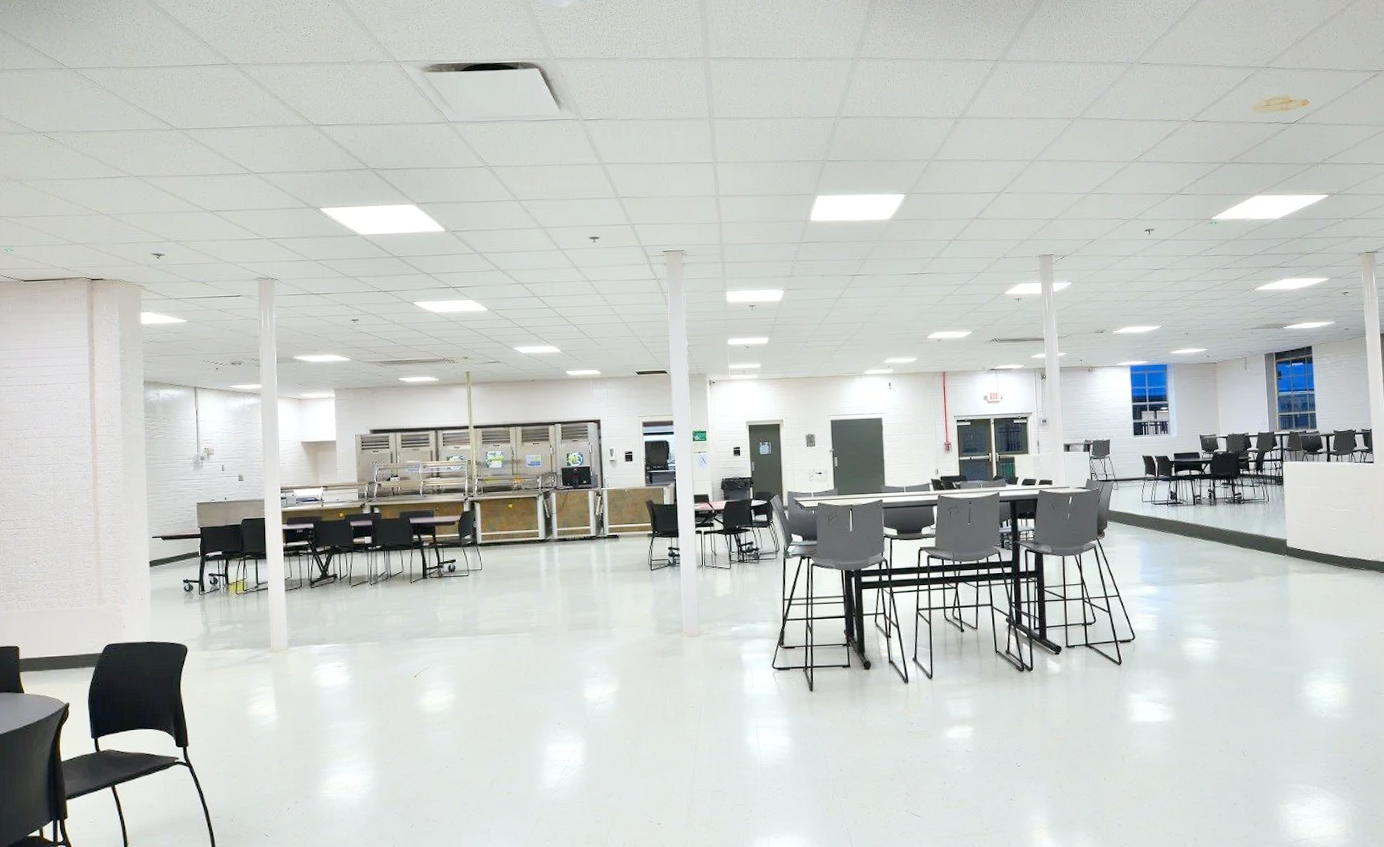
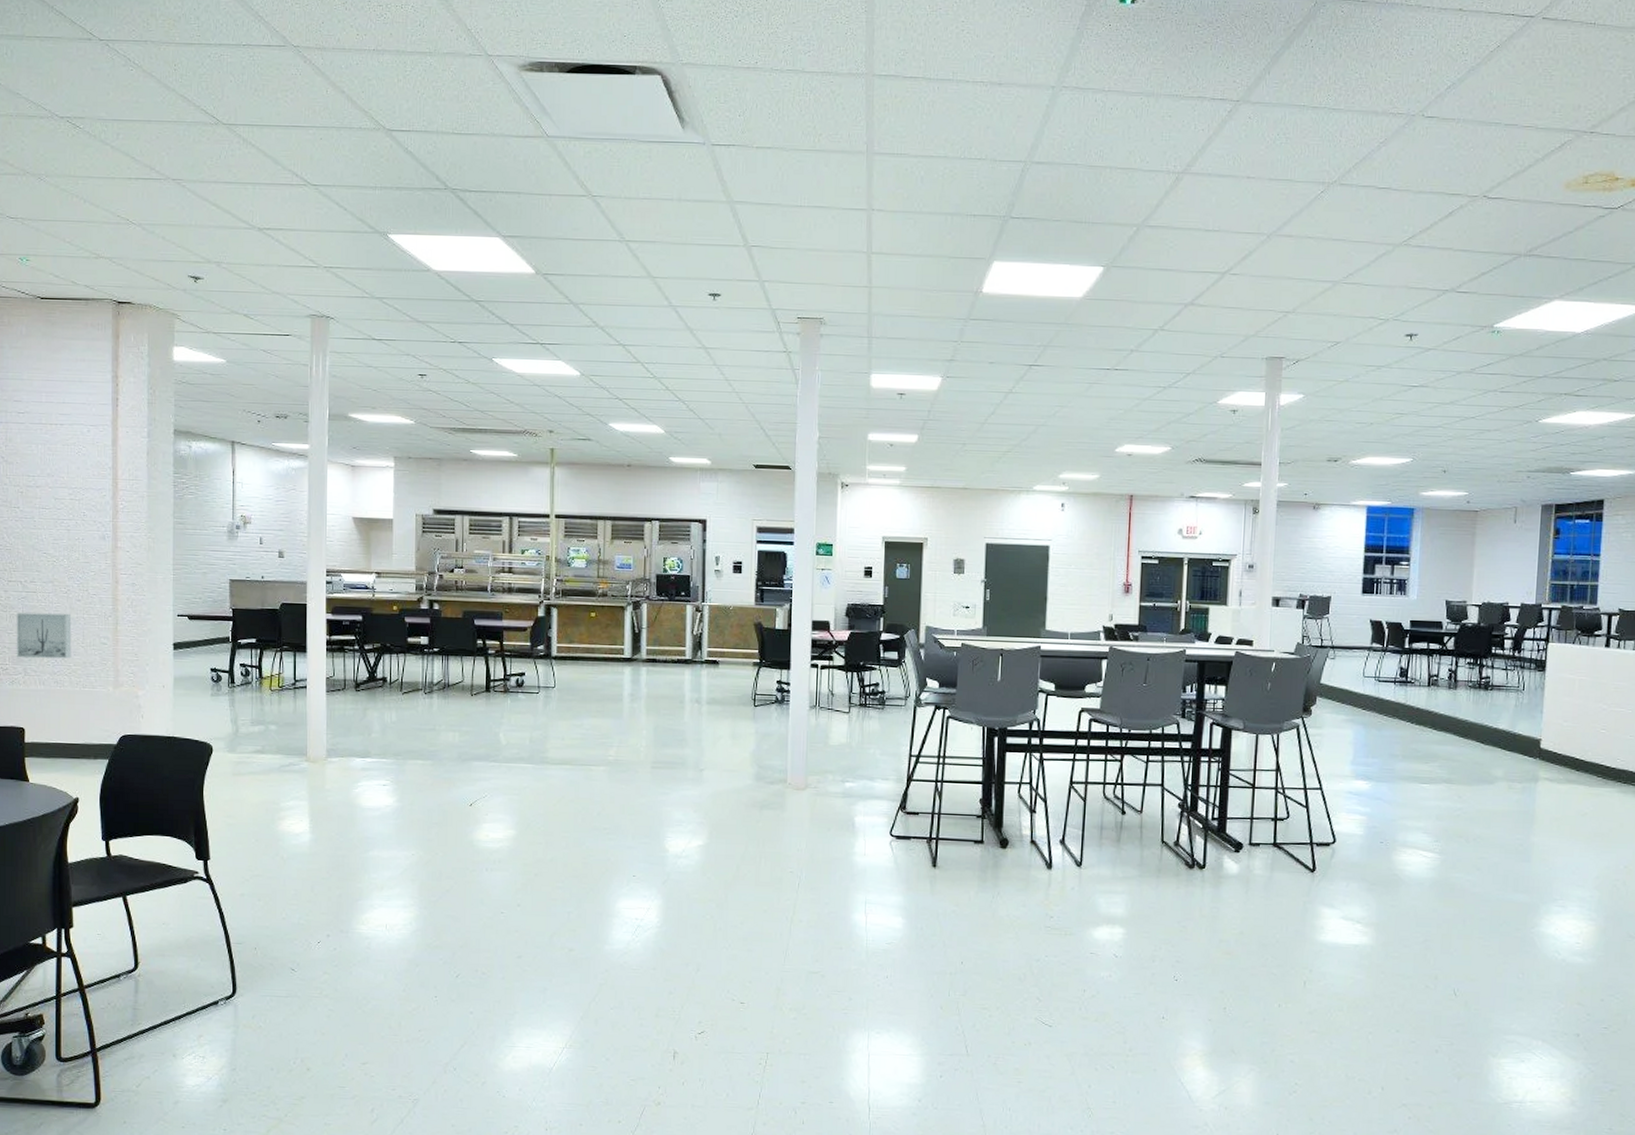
wall art: none [9,544,60,586] -> present [16,612,72,659]

